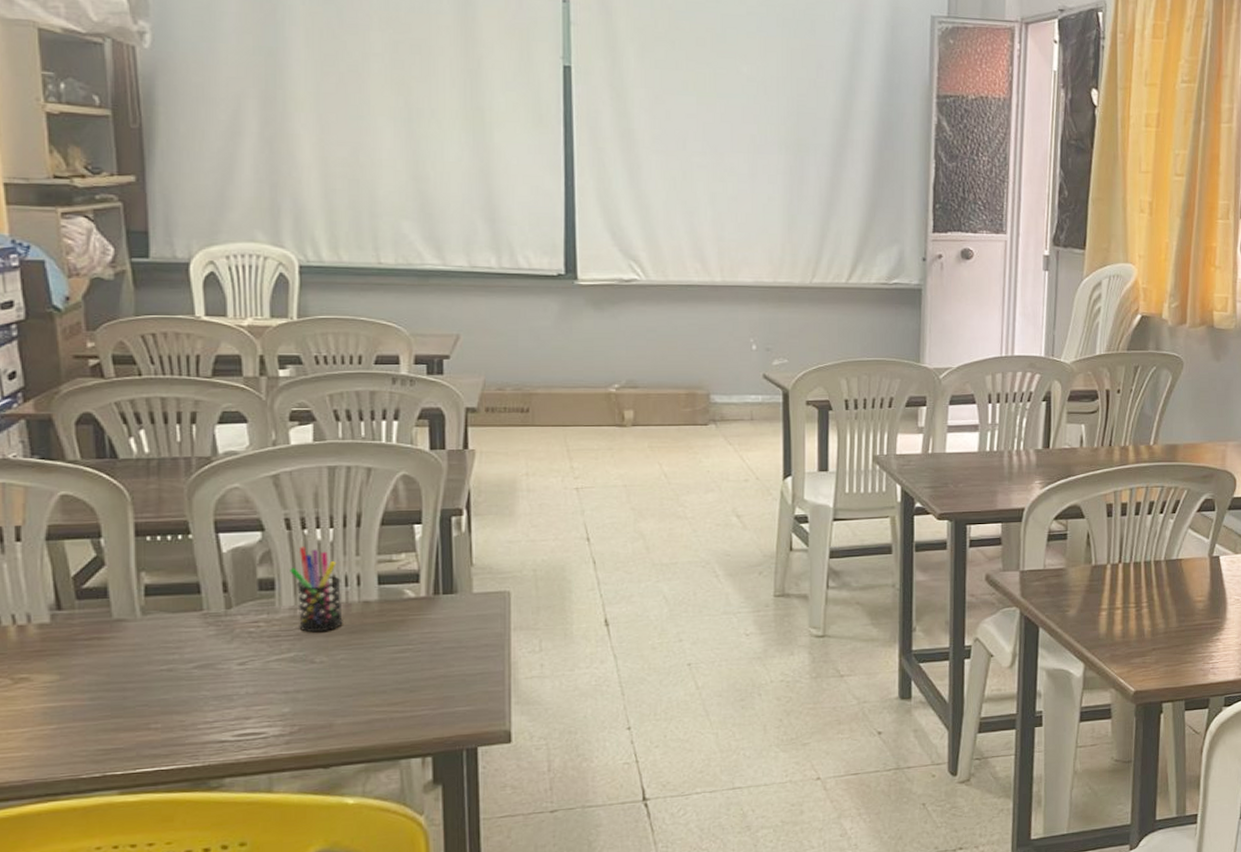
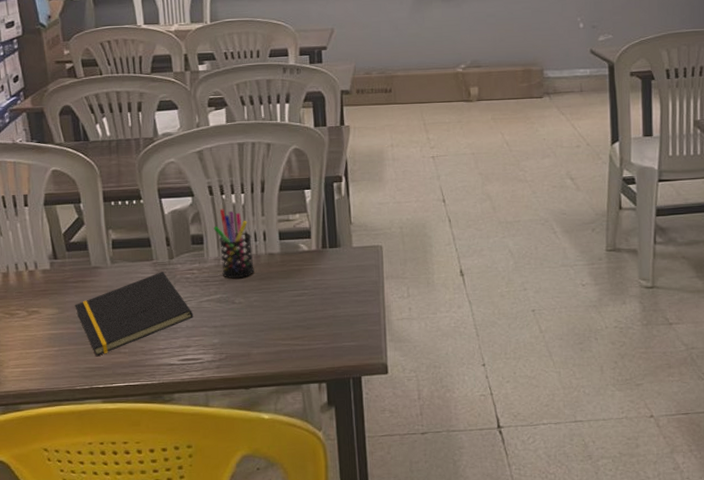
notepad: none [85,625,256,735] -> present [75,272,193,357]

